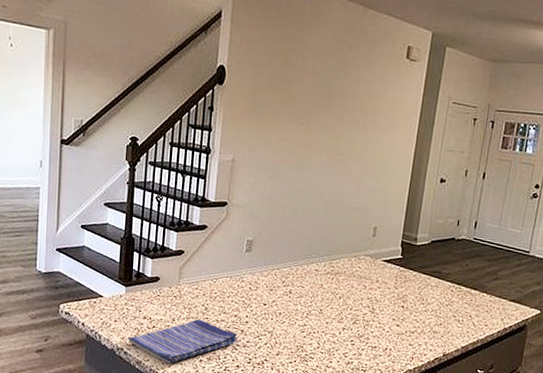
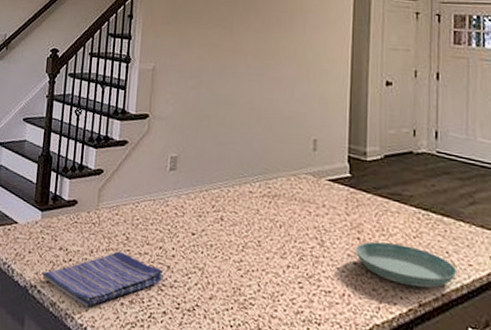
saucer: none [399,309,476,343] -> present [356,241,458,288]

